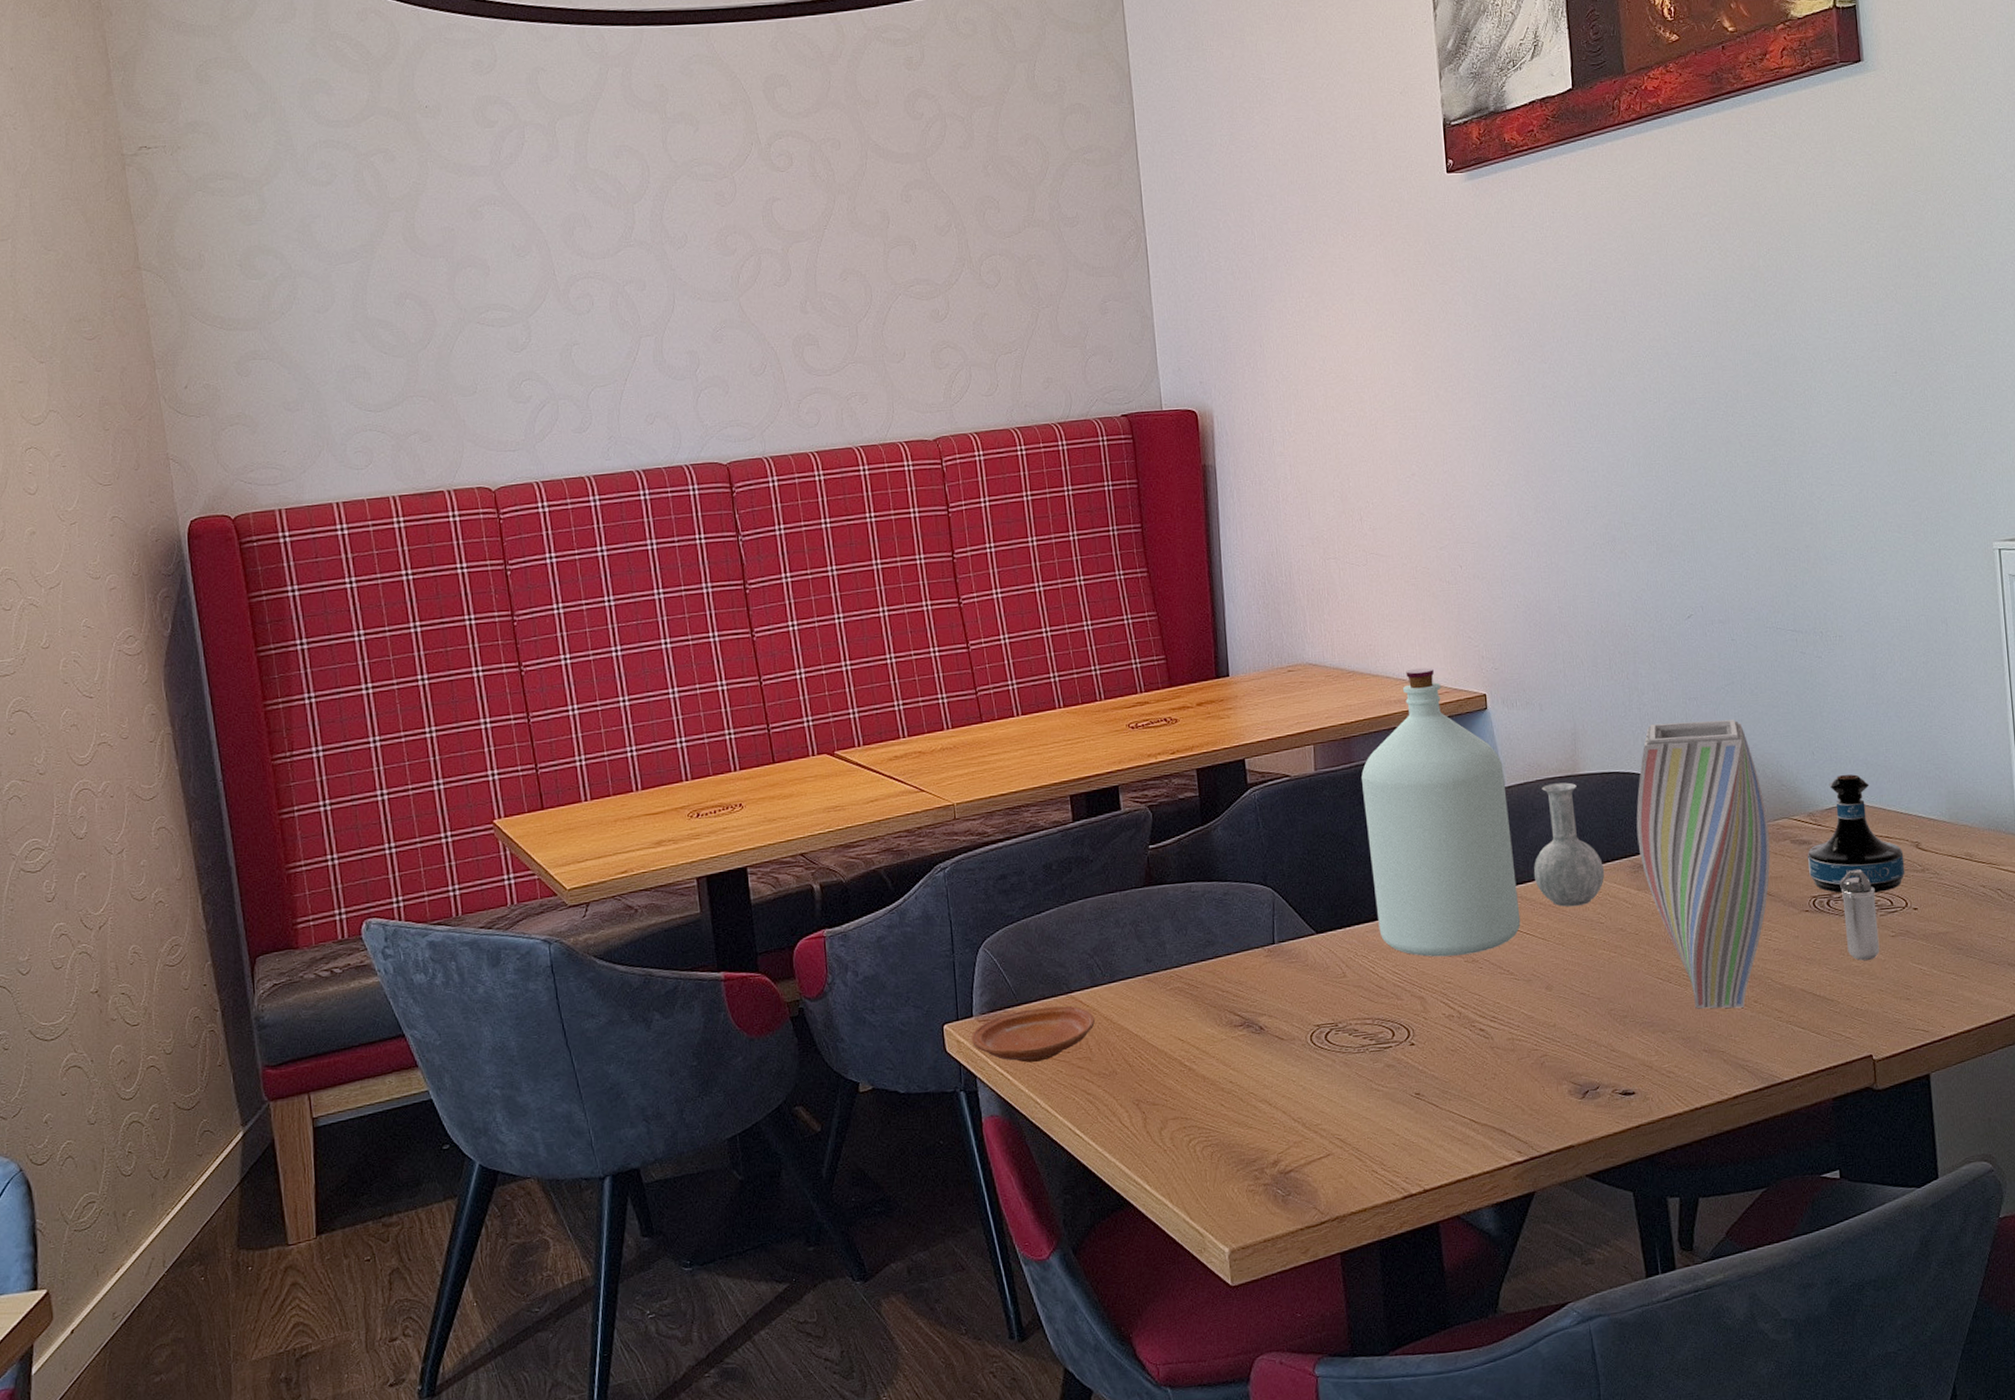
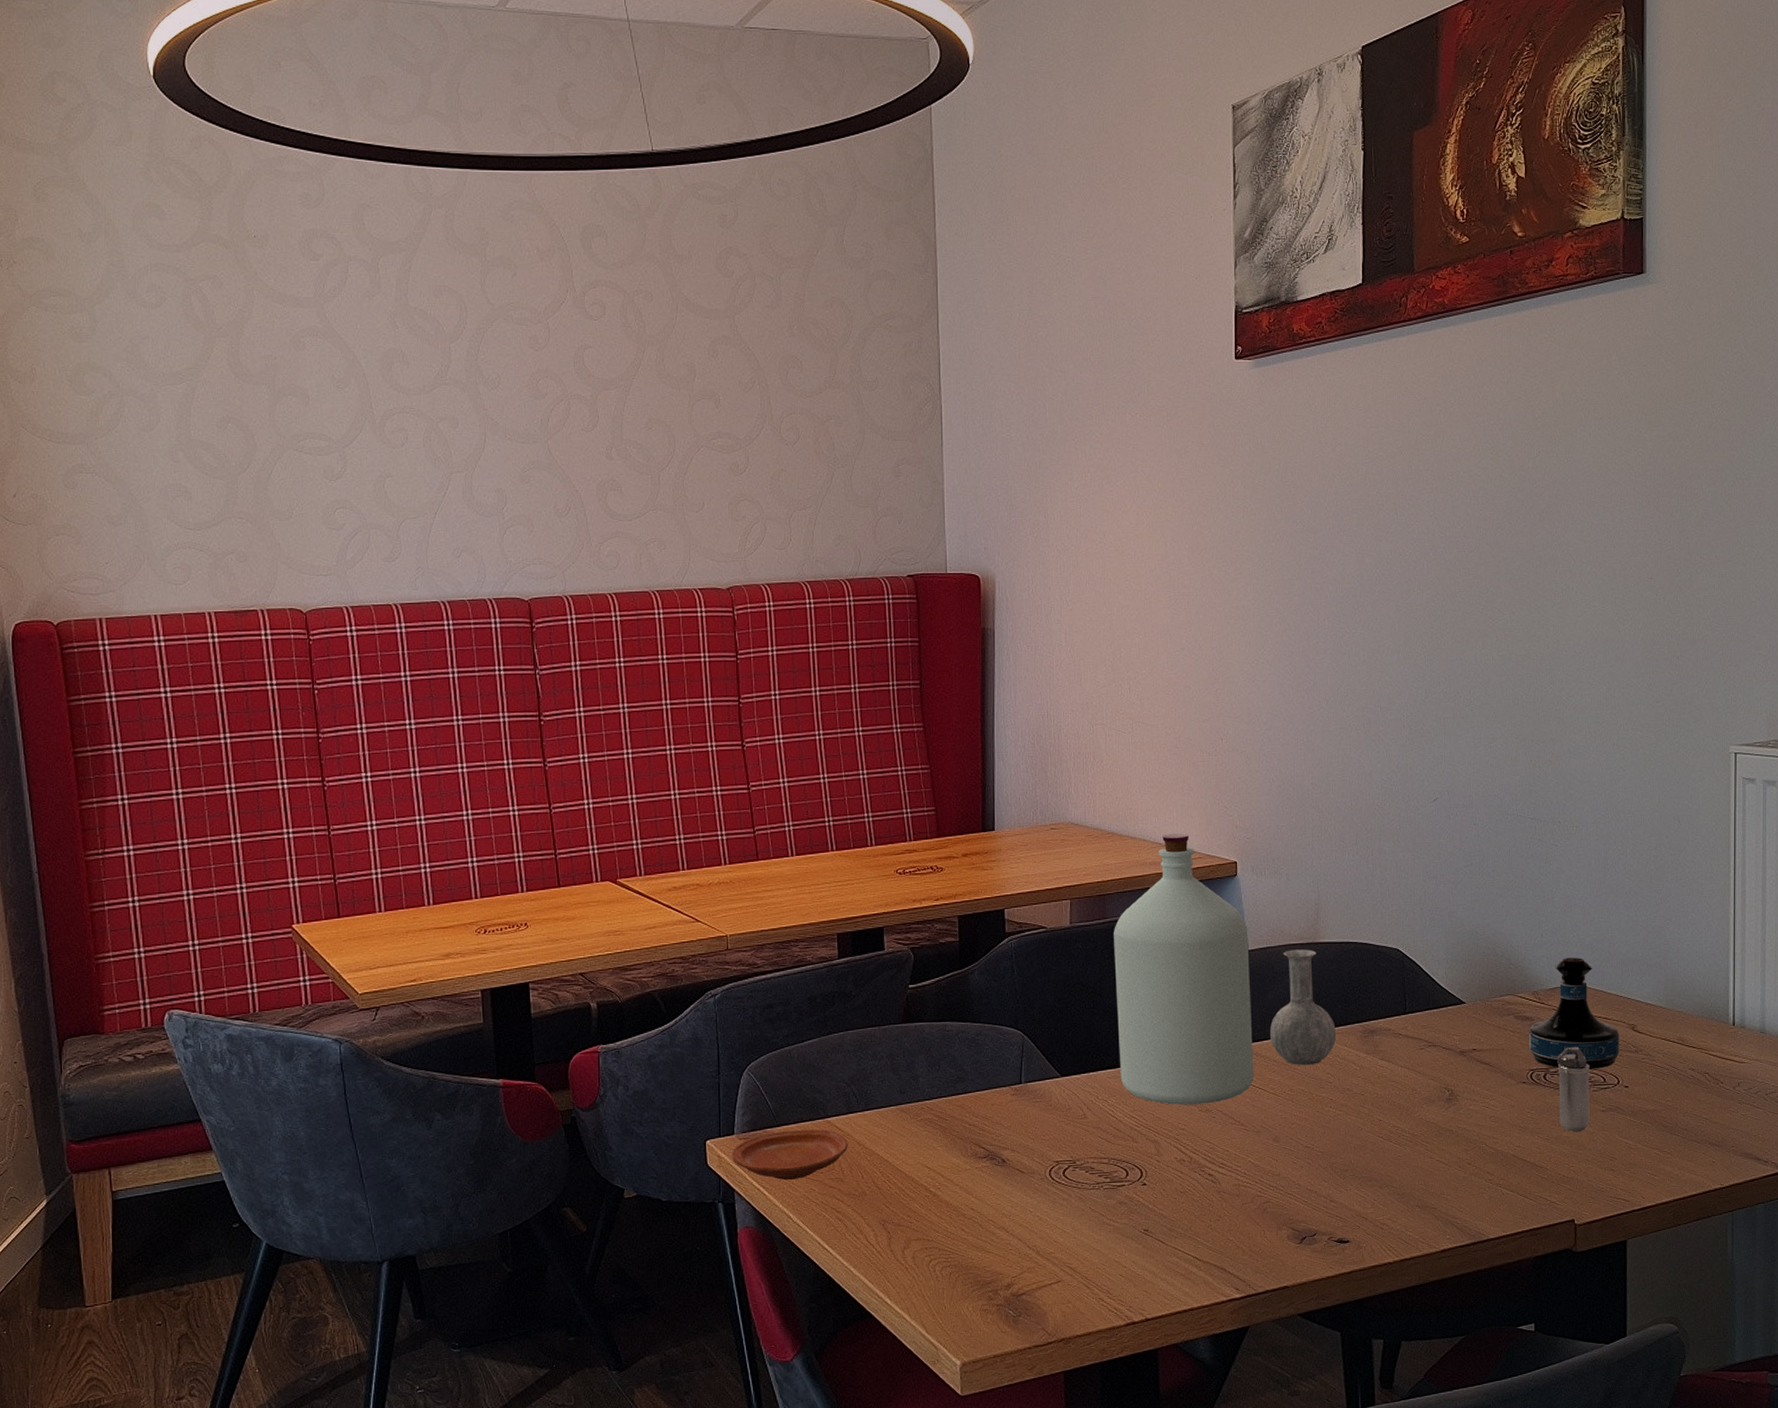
vase: present [1636,719,1771,1009] -> none [1370,899,1494,1169]

